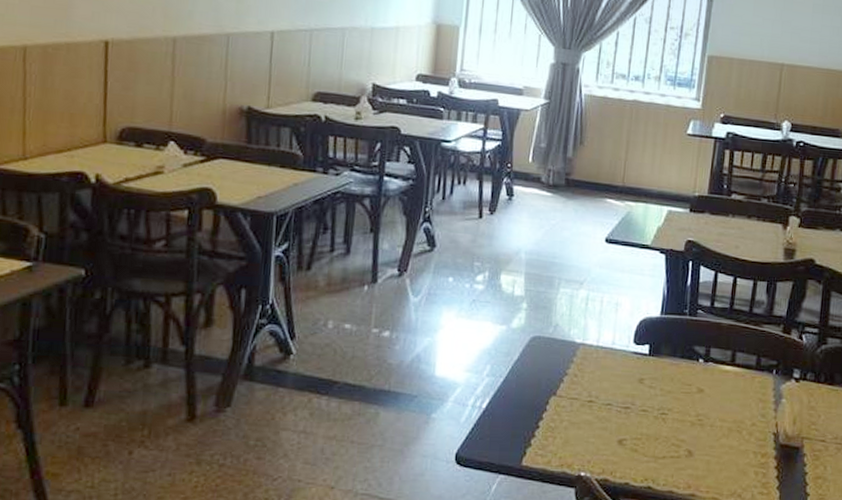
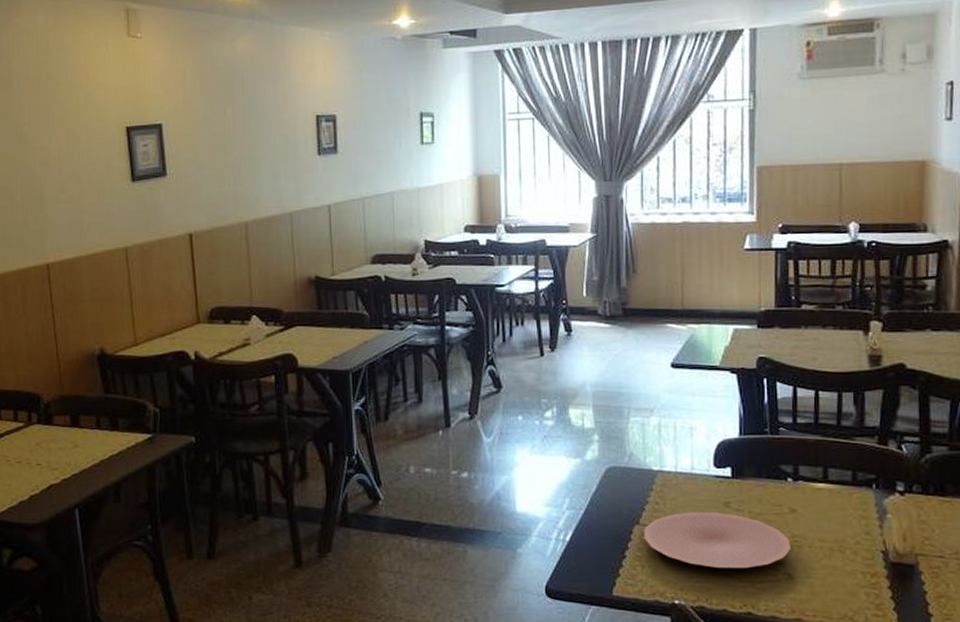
plate: none [558,385,695,444] -> present [643,511,791,569]

